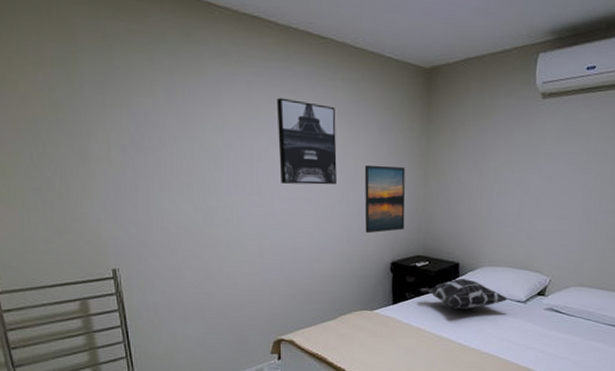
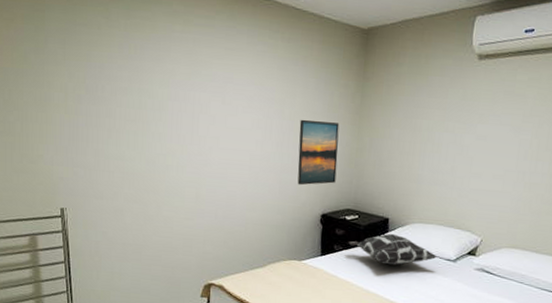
wall art: present [277,97,337,185] -> none [219,54,275,137]

